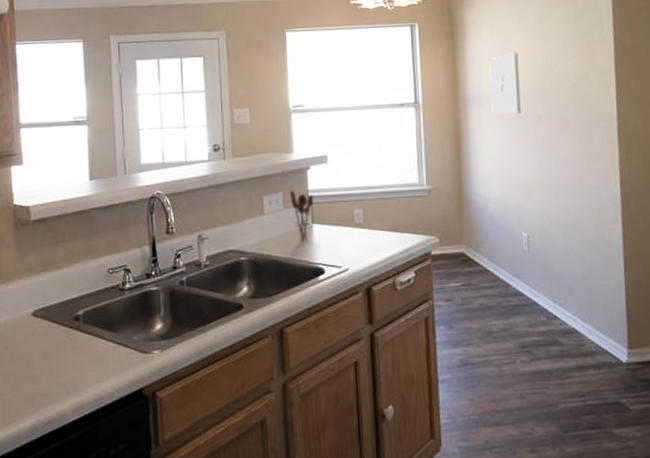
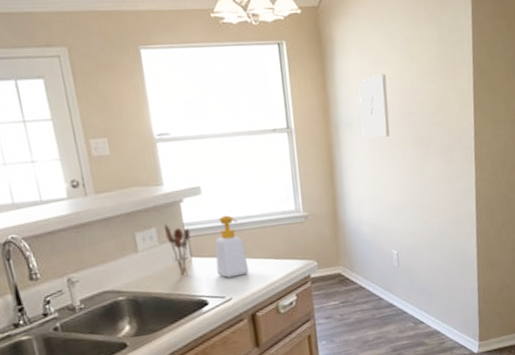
soap bottle: none [335,184,368,247] -> present [215,215,249,278]

